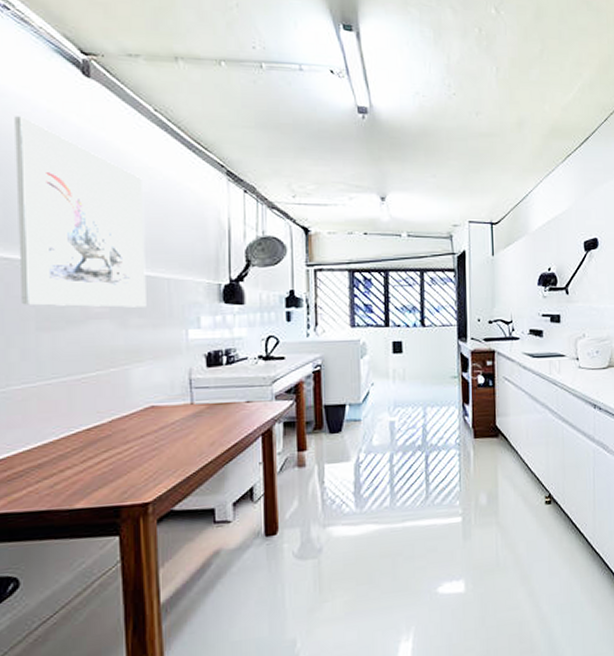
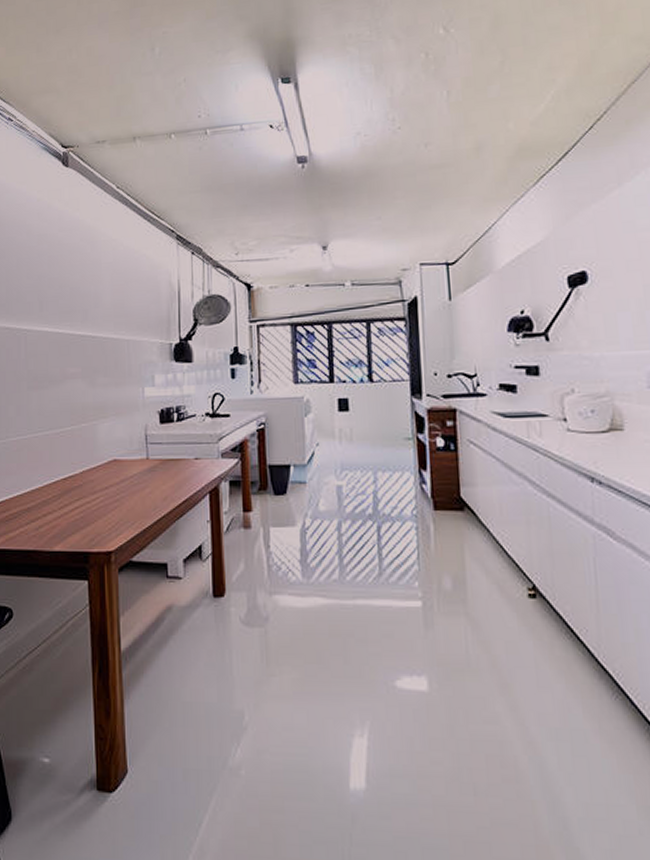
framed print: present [14,116,146,308] -> none [15,207,110,368]

